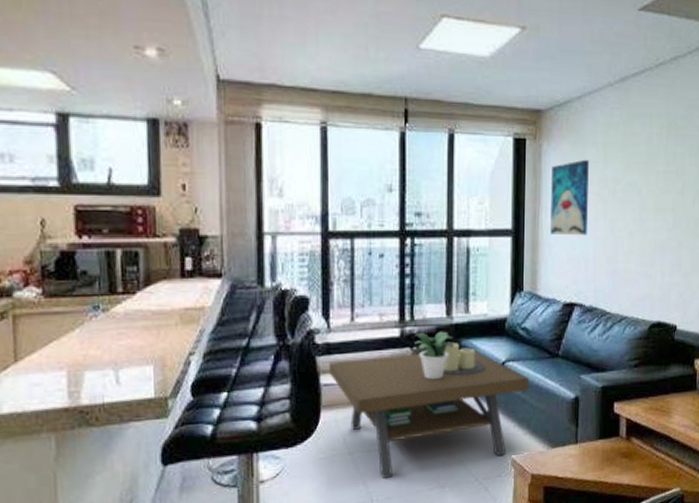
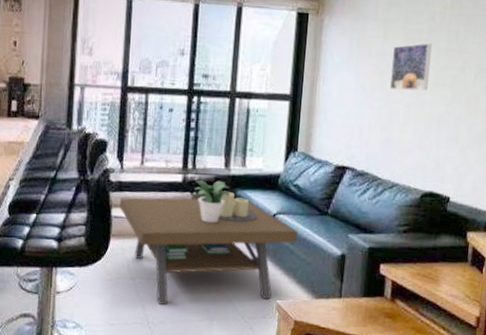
wall art: present [549,159,589,236] -> none [326,34,369,105]
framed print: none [613,166,651,217] -> present [390,43,432,91]

